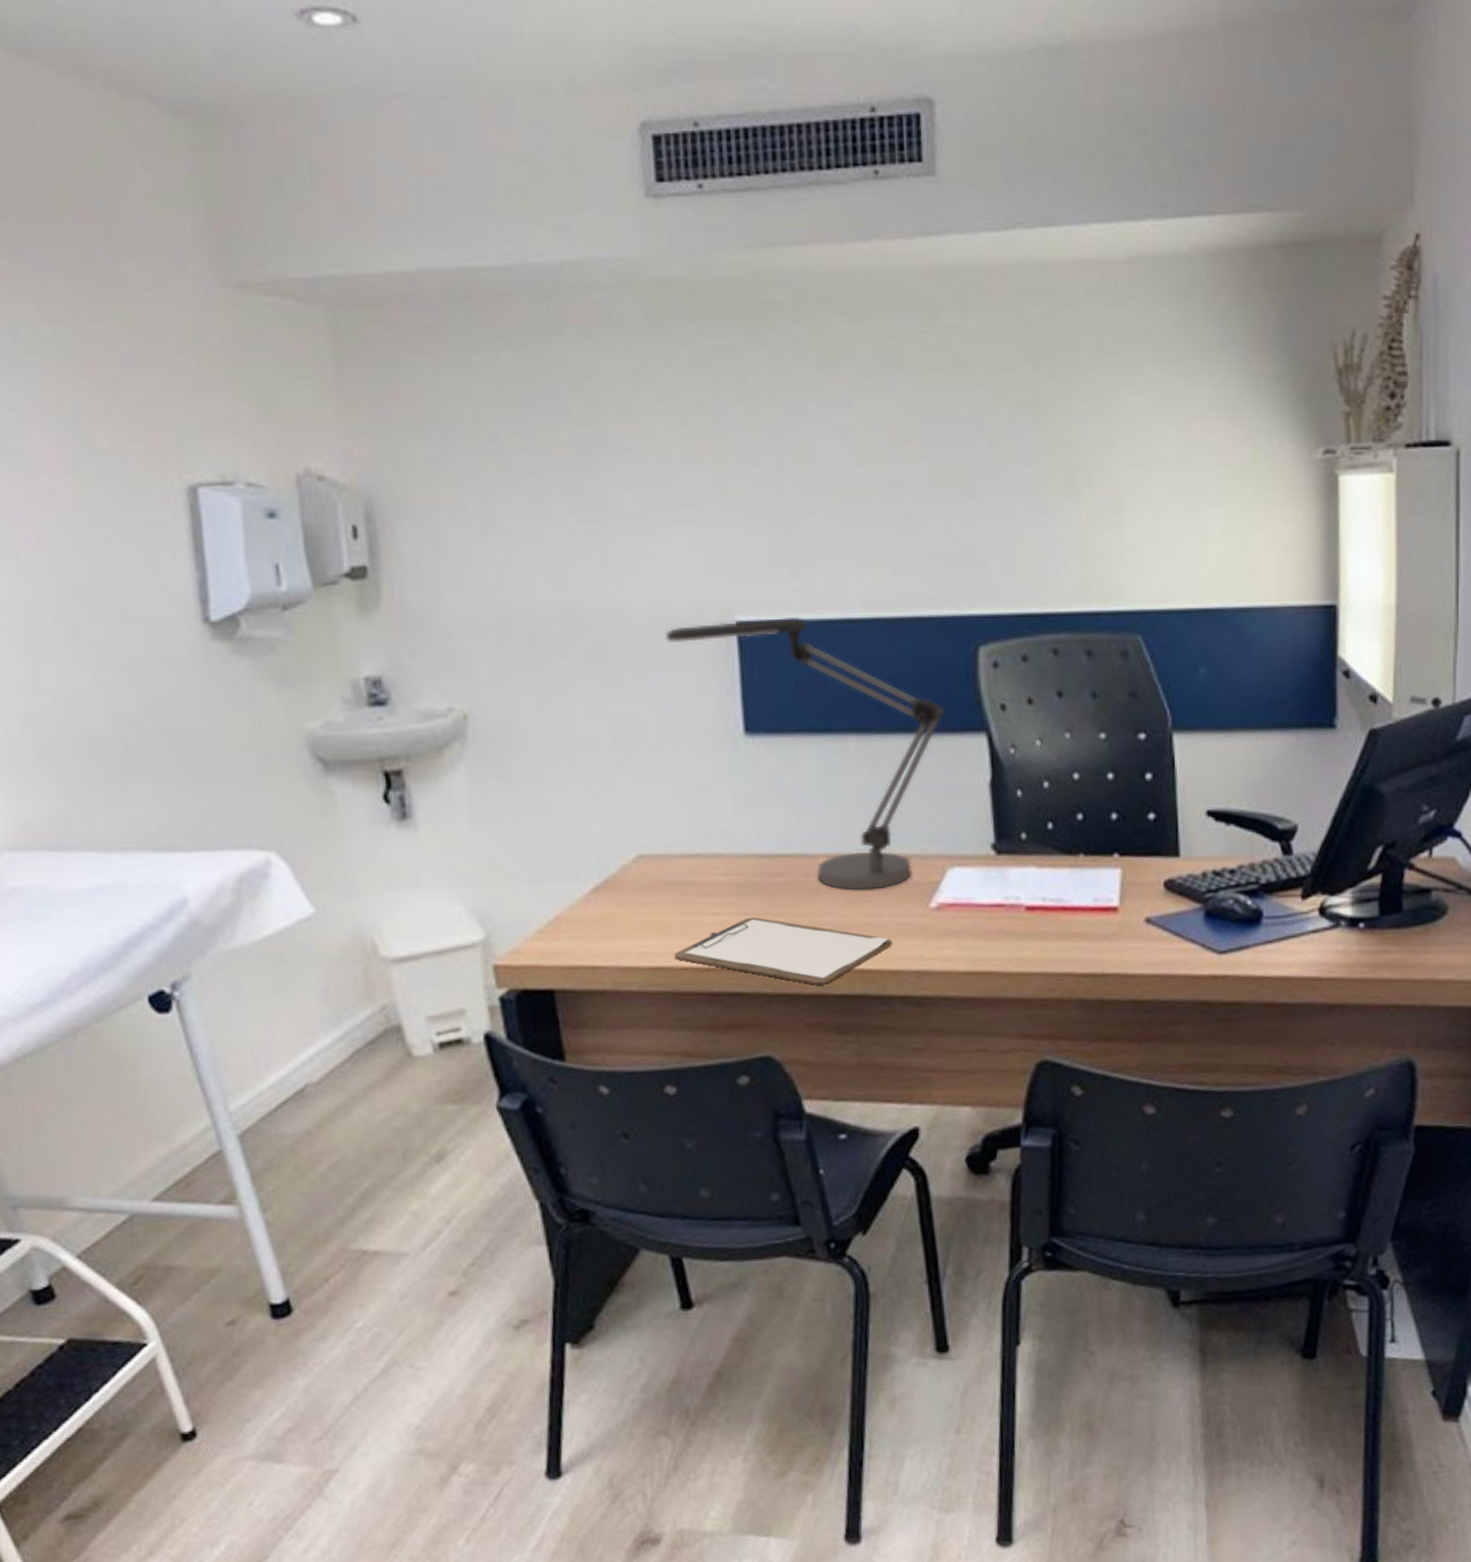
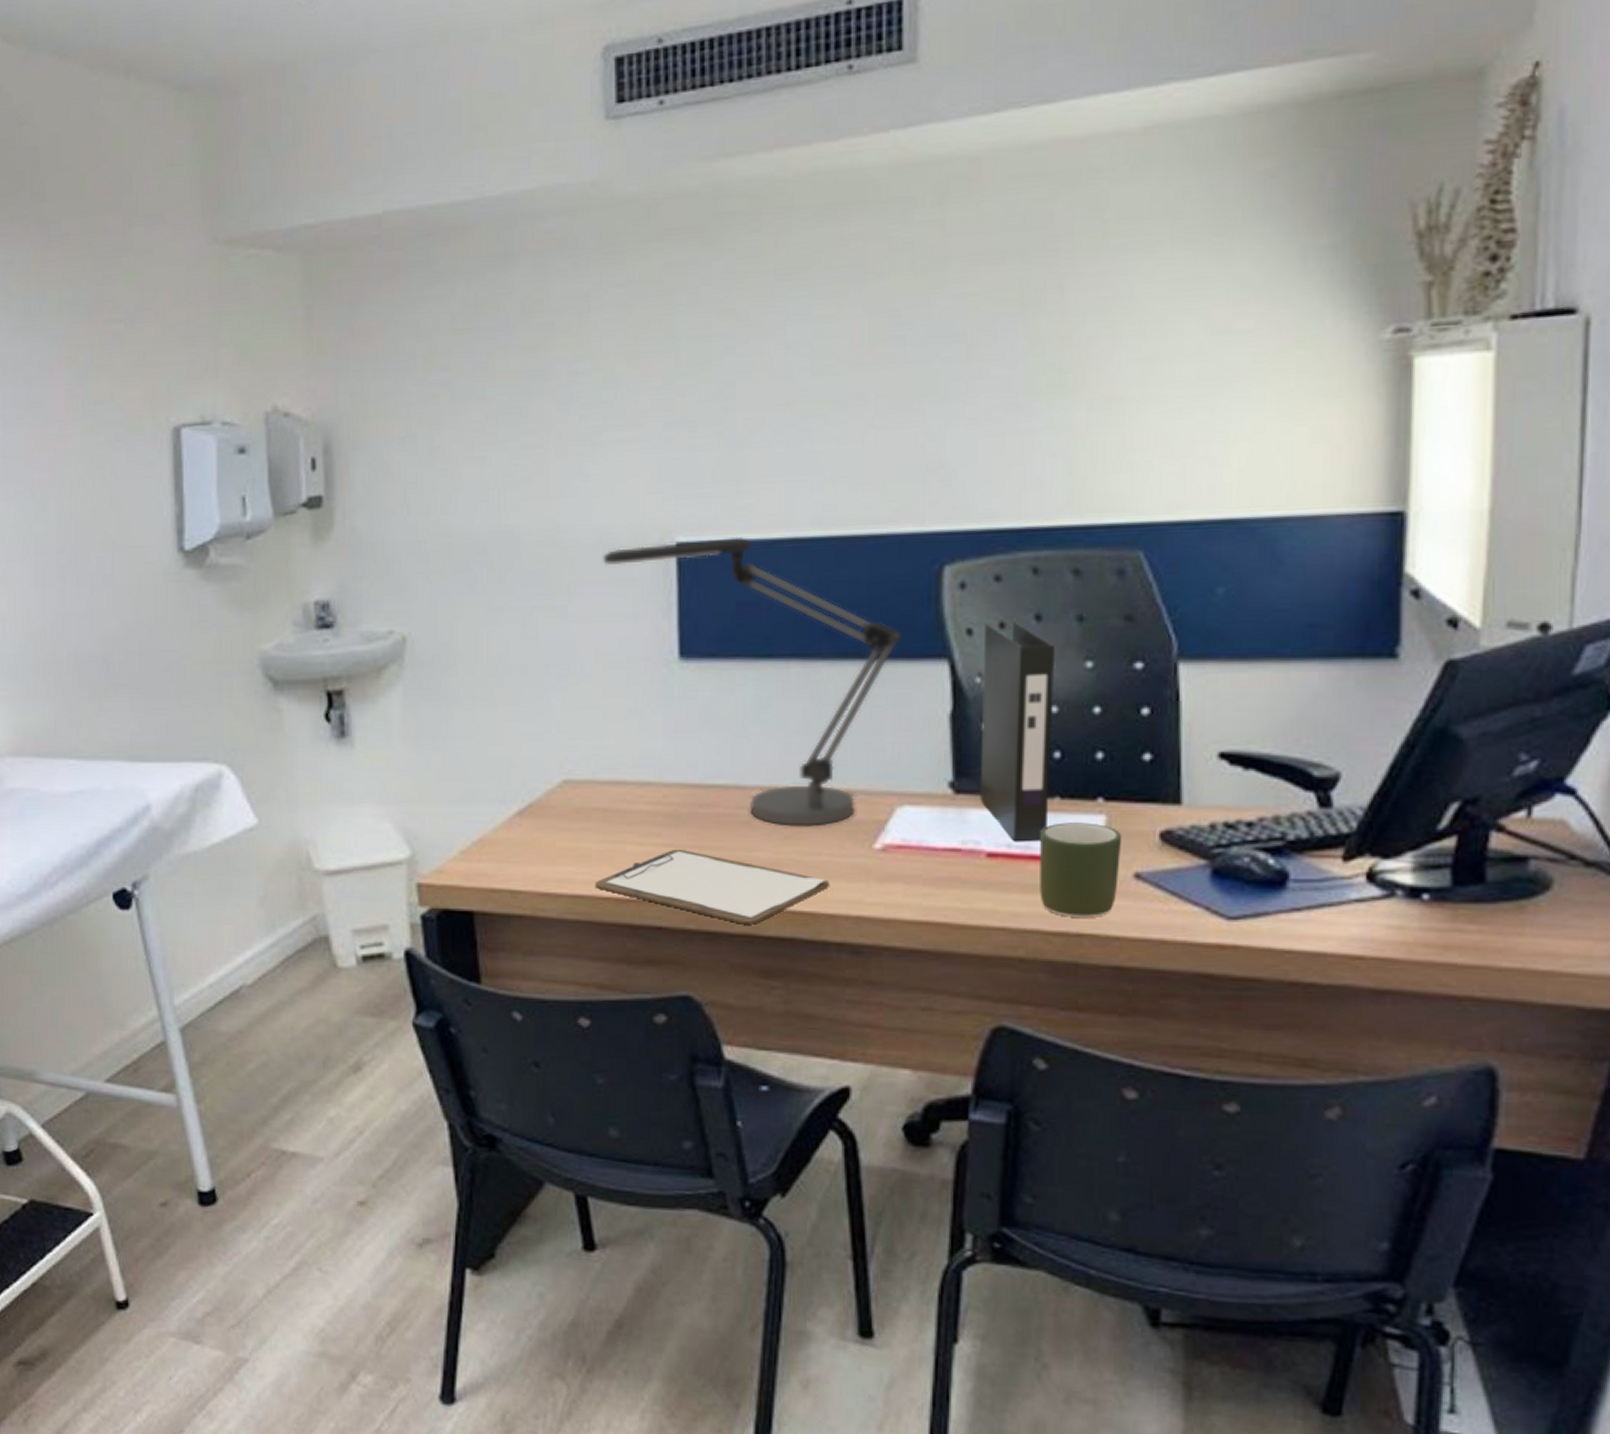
binder: none [1015,697,1075,896] -> present [980,621,1054,843]
mug: none [1069,876,1135,960] -> present [1040,822,1122,917]

